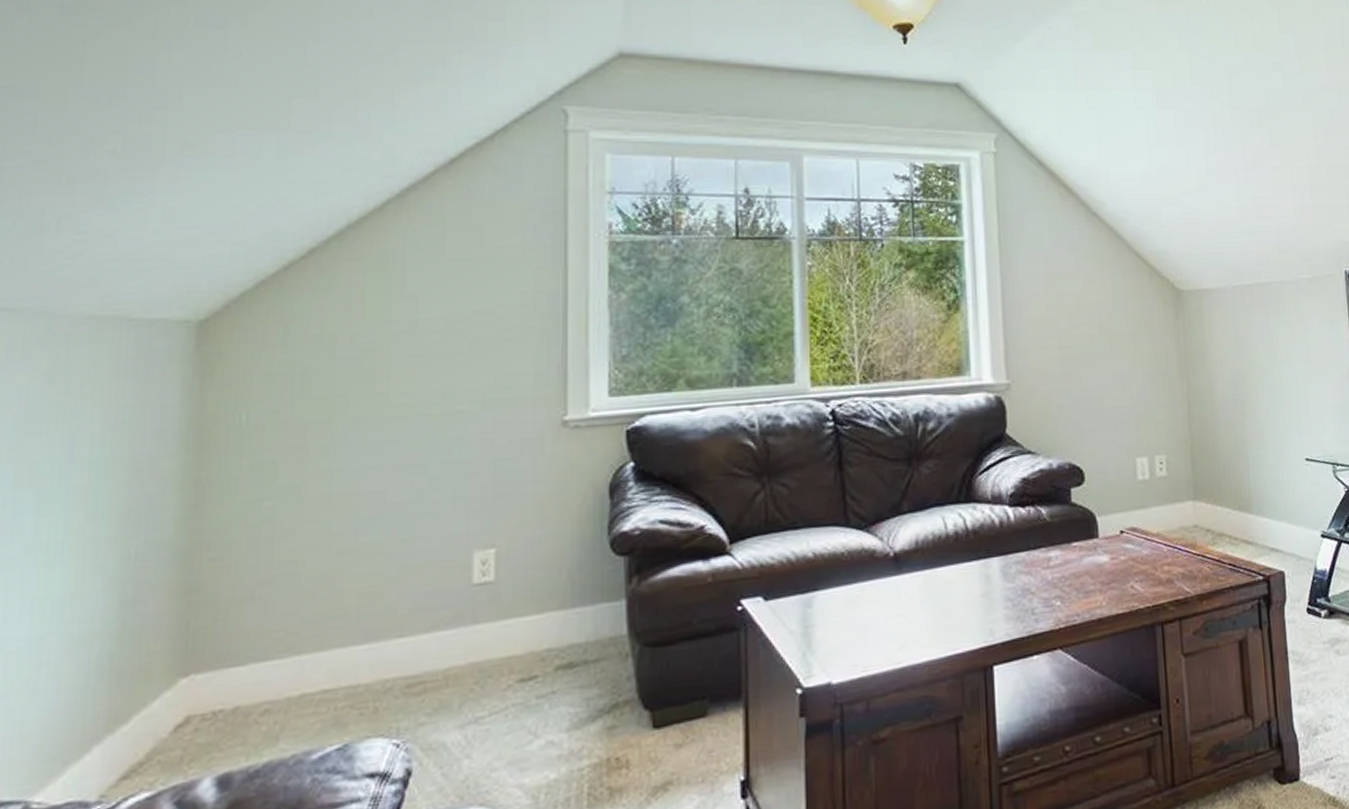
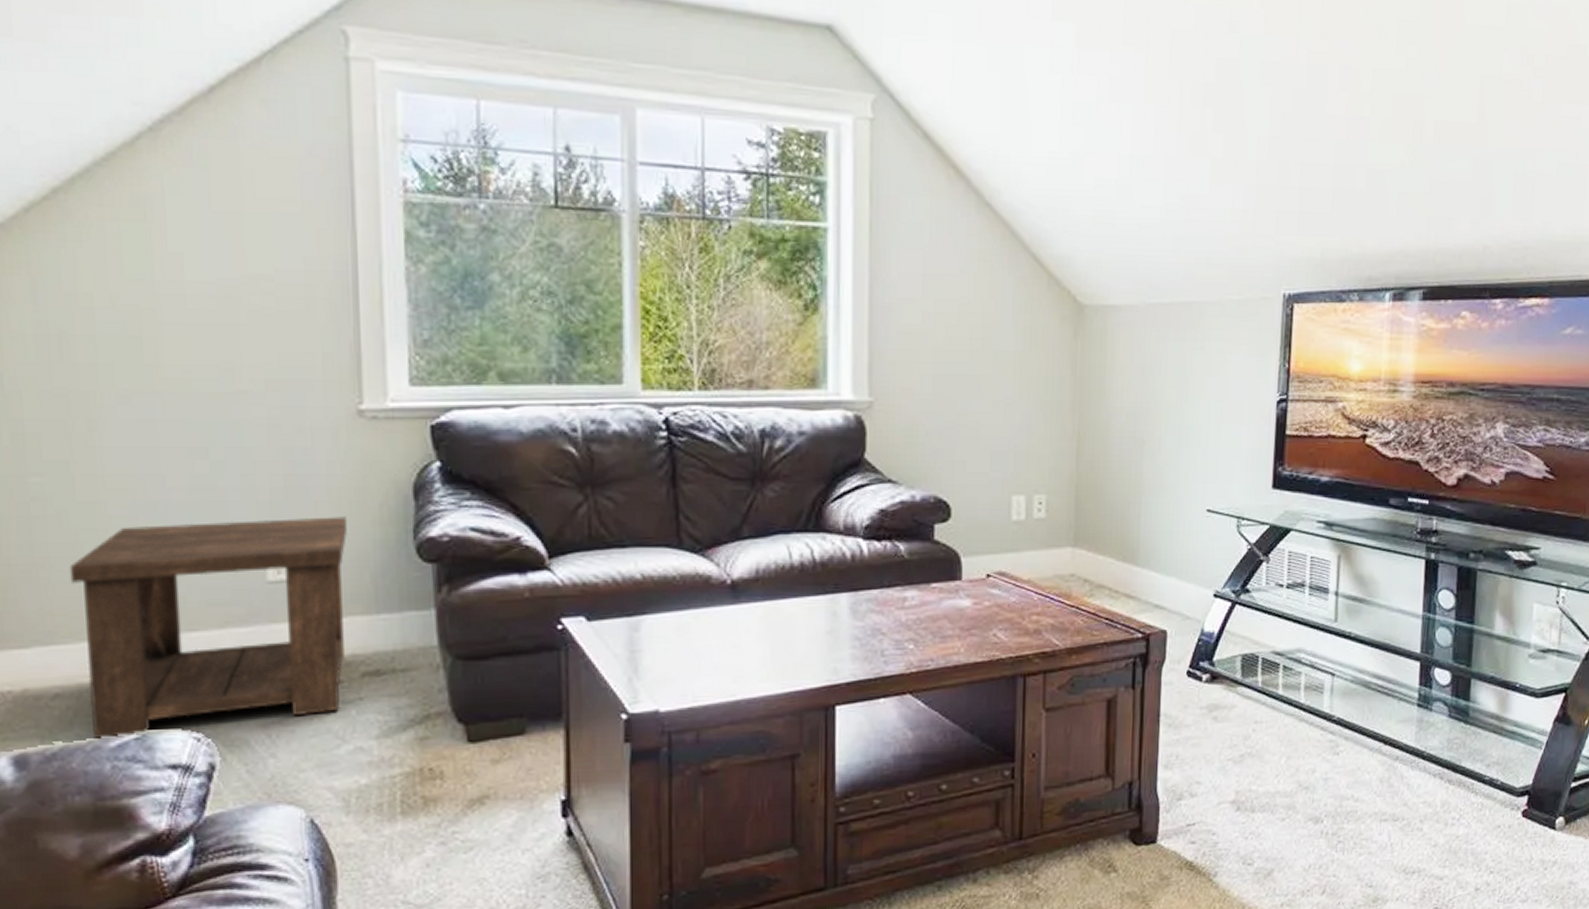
side table: none [290,518,548,754] -> present [69,516,347,740]

